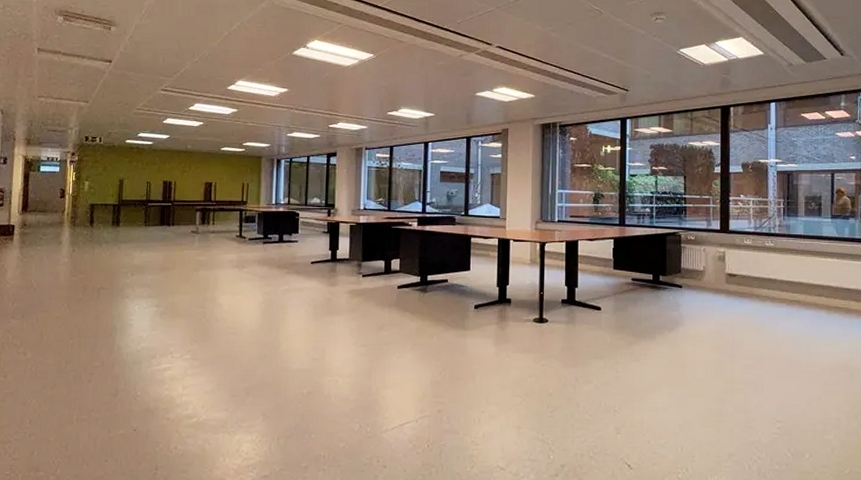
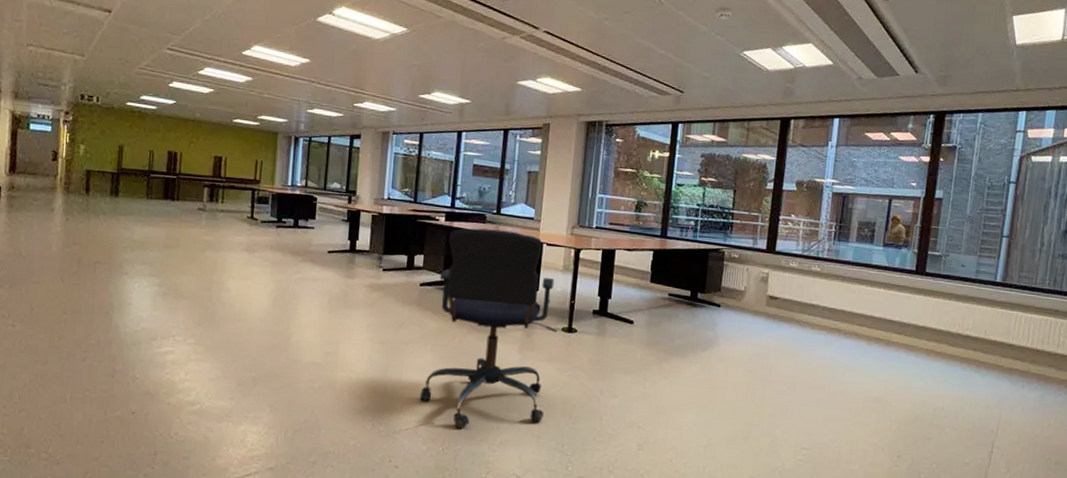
office chair: none [403,230,529,425] -> present [419,228,558,430]

